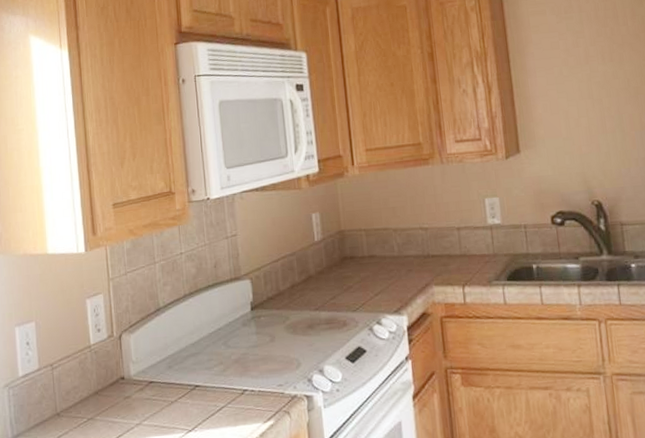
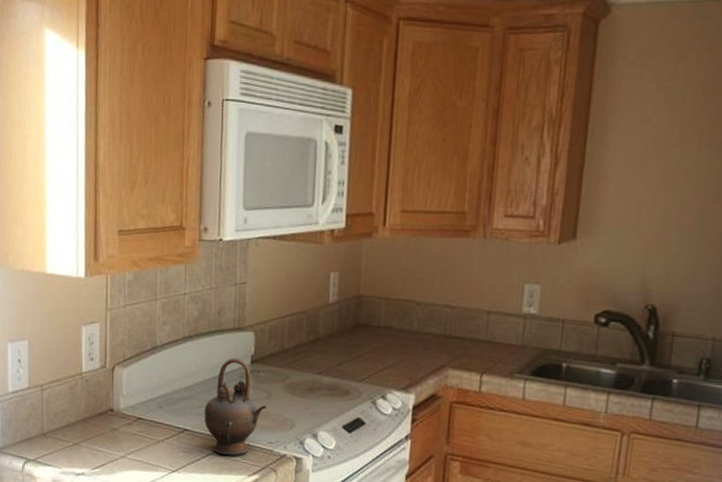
teapot: none [212,307,272,405] -> present [204,358,267,455]

